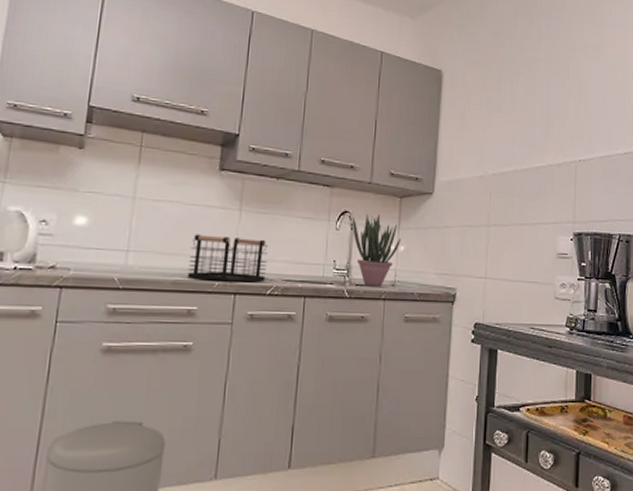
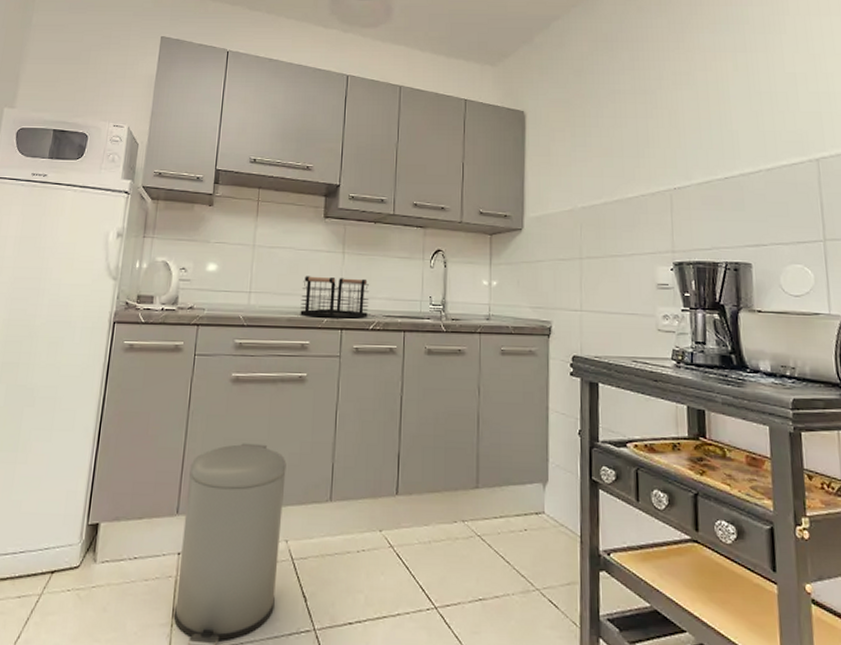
potted plant: present [352,214,402,287] -> none [445,251,494,321]

